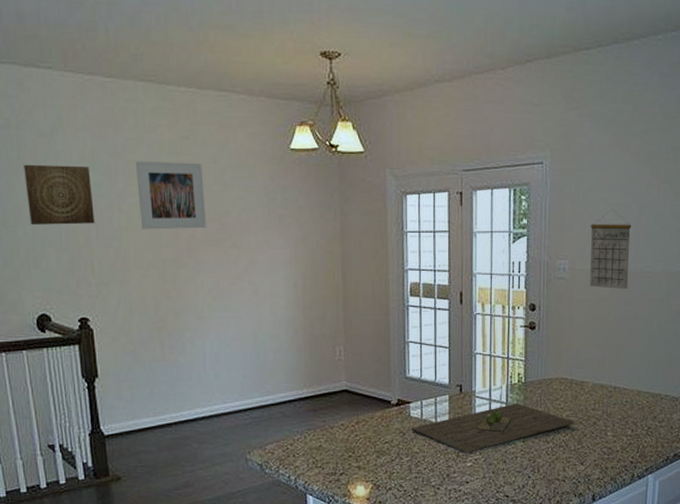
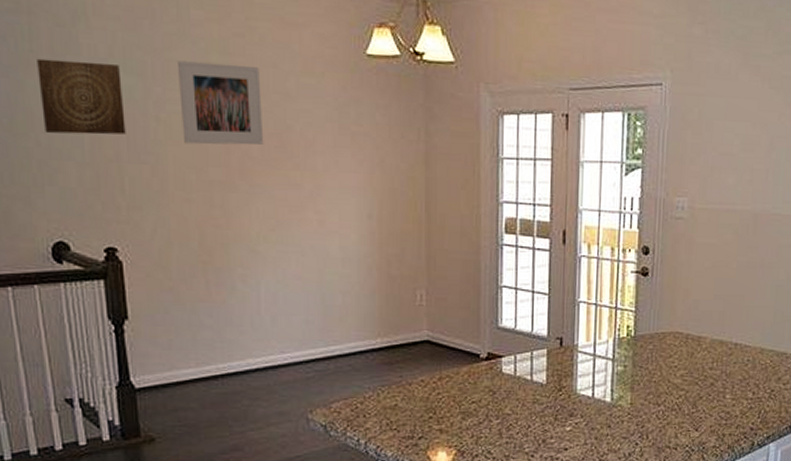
cutting board: present [410,403,575,453] -> none [502,359,690,416]
calendar: present [590,209,632,290] -> none [711,141,761,234]

